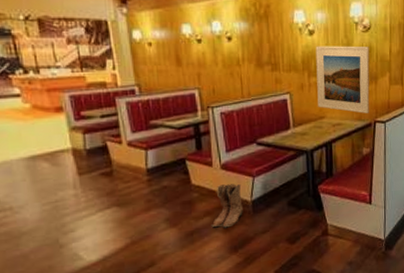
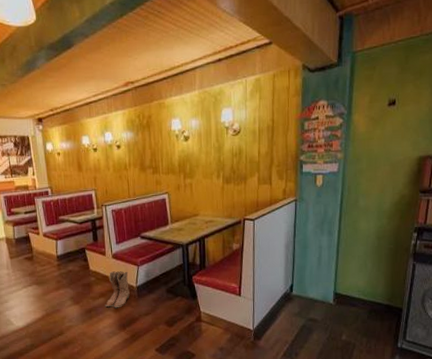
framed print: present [315,46,370,113] -> none [190,149,240,212]

